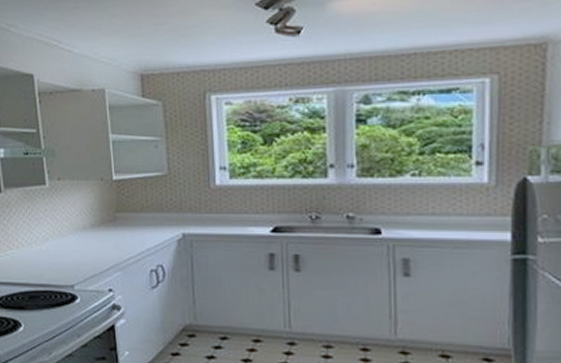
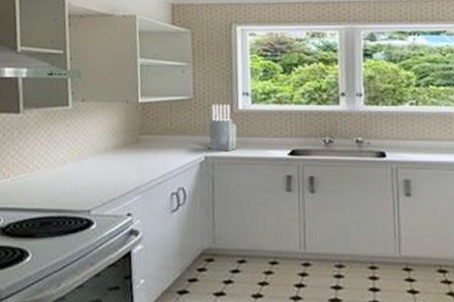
knife block: none [186,180,215,229] -> present [209,104,237,152]

